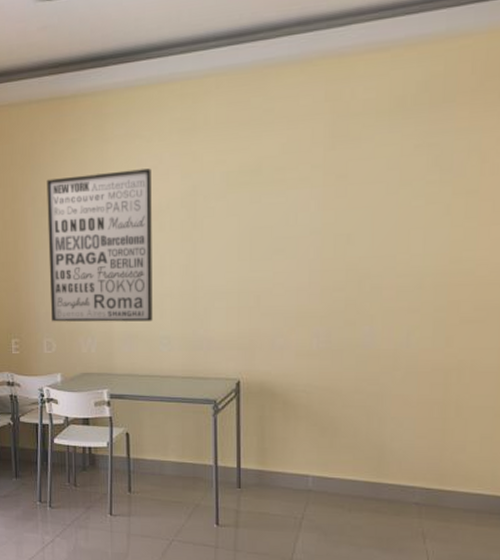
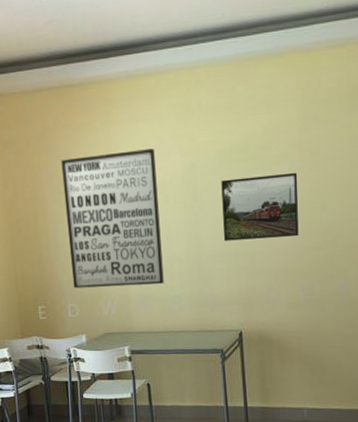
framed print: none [226,198,319,276] -> present [221,172,299,241]

